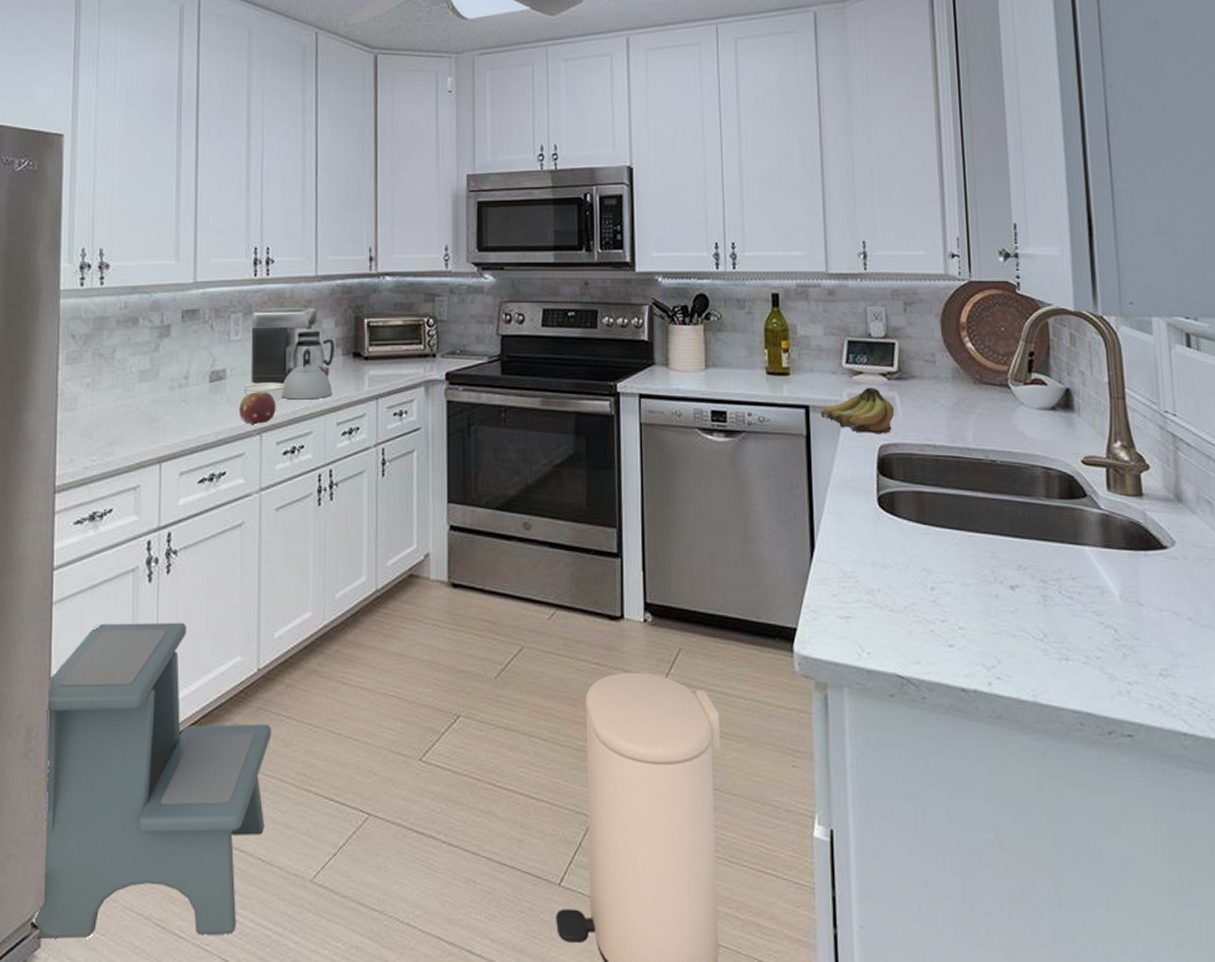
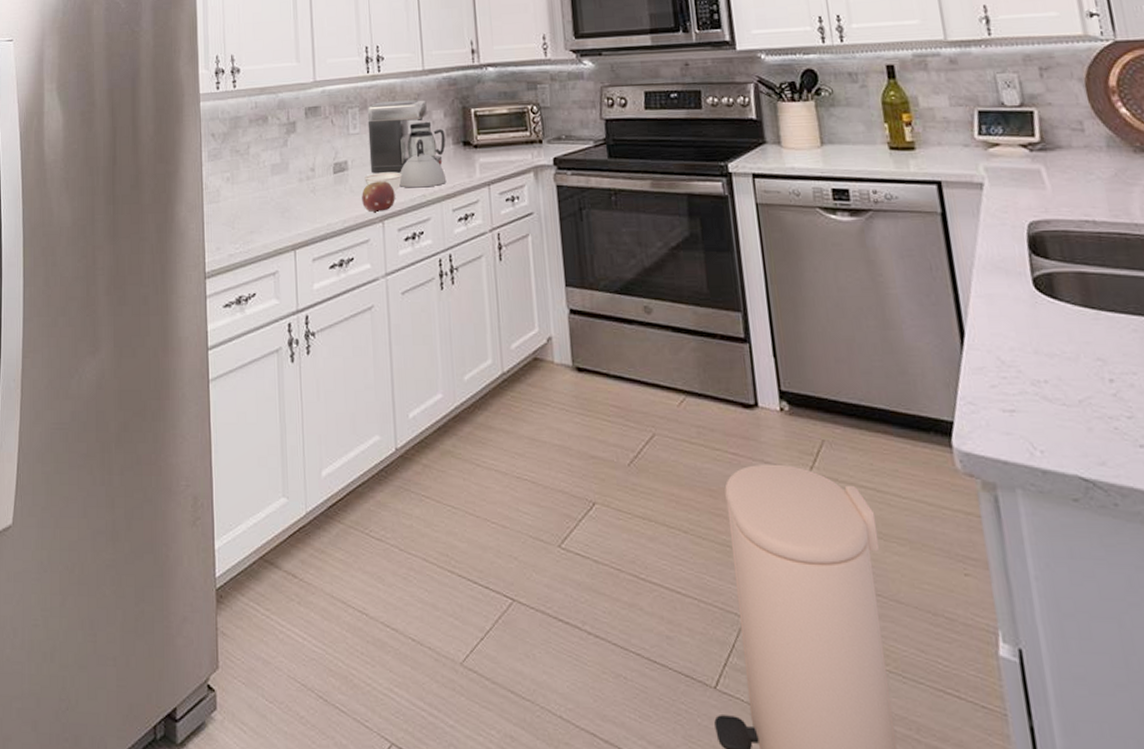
step stool: present [32,622,272,939] -> none [208,401,414,712]
fruit: present [820,387,895,434] -> none [954,159,1042,210]

